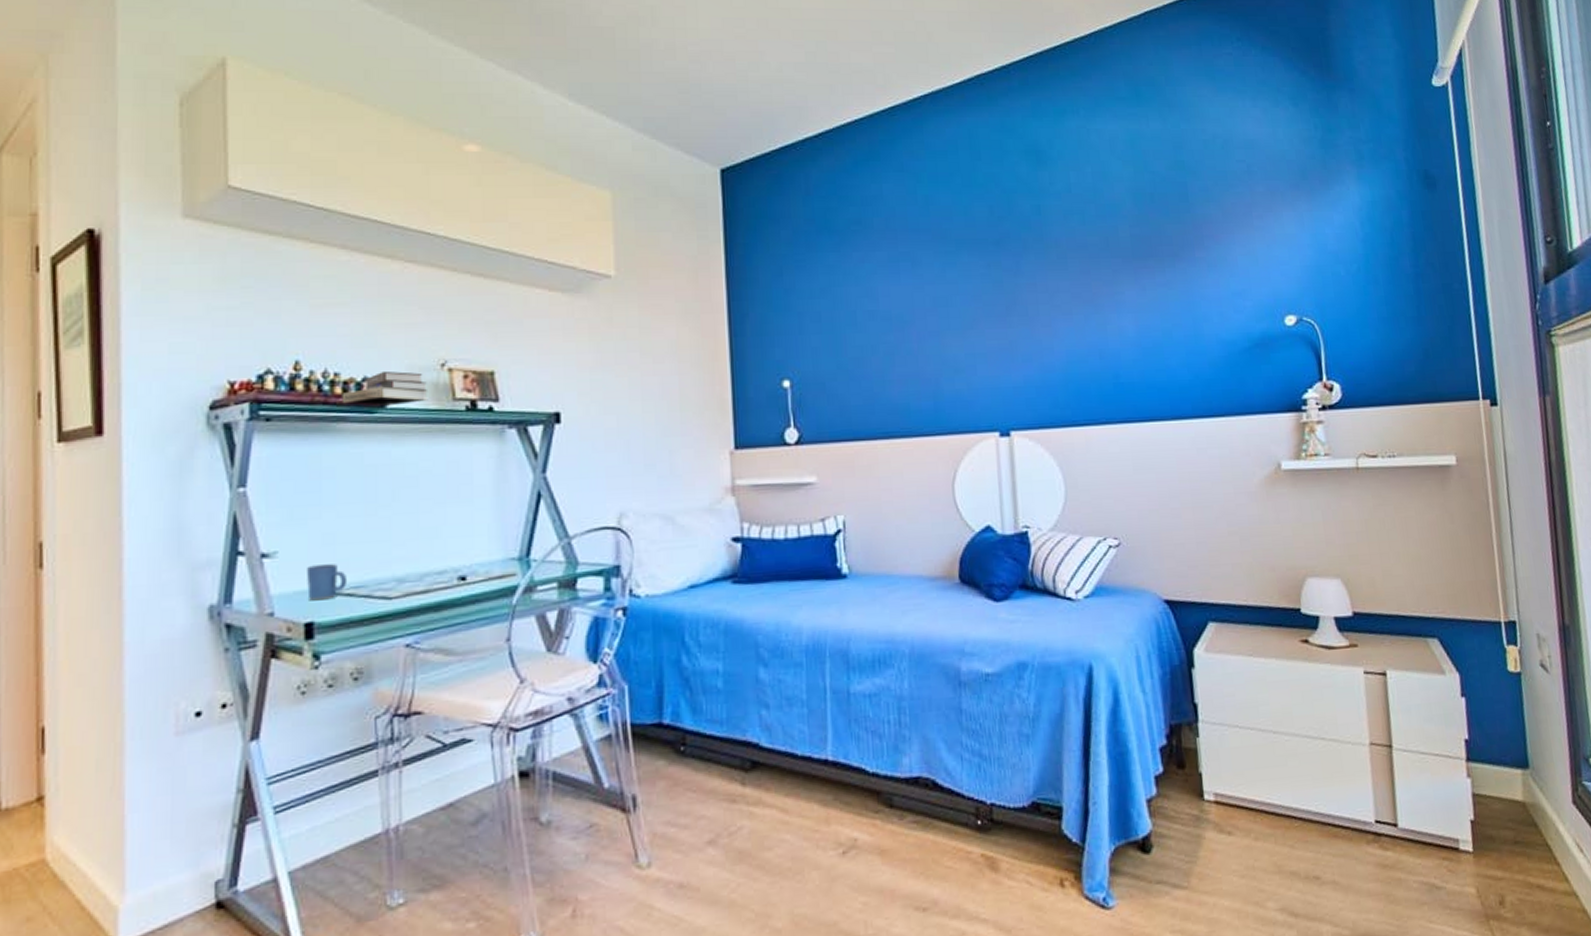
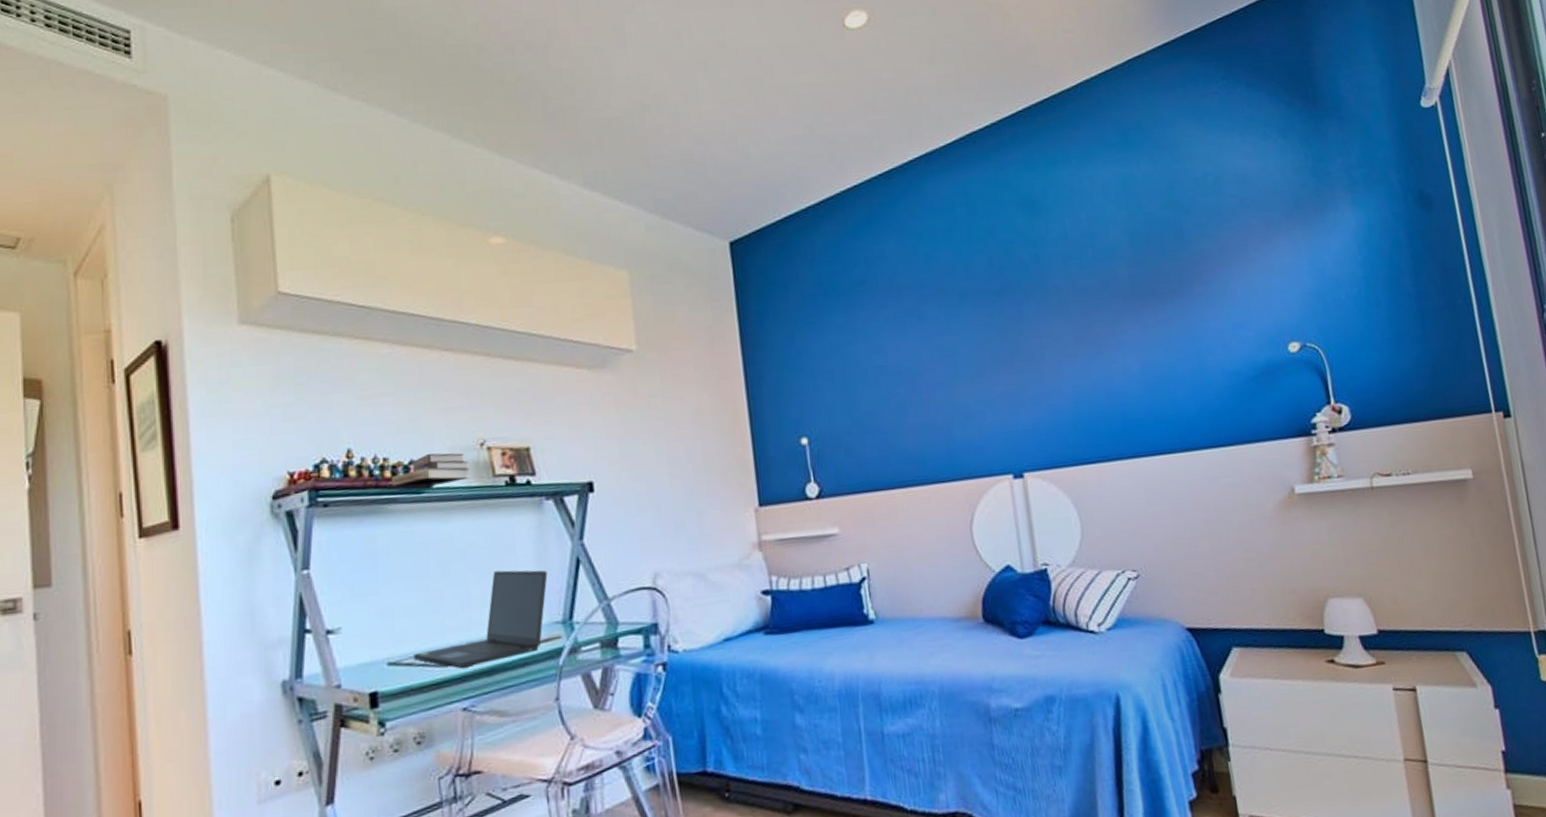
mug: present [306,564,348,601] -> none [367,636,407,672]
laptop: none [355,500,506,602] -> present [413,570,548,668]

